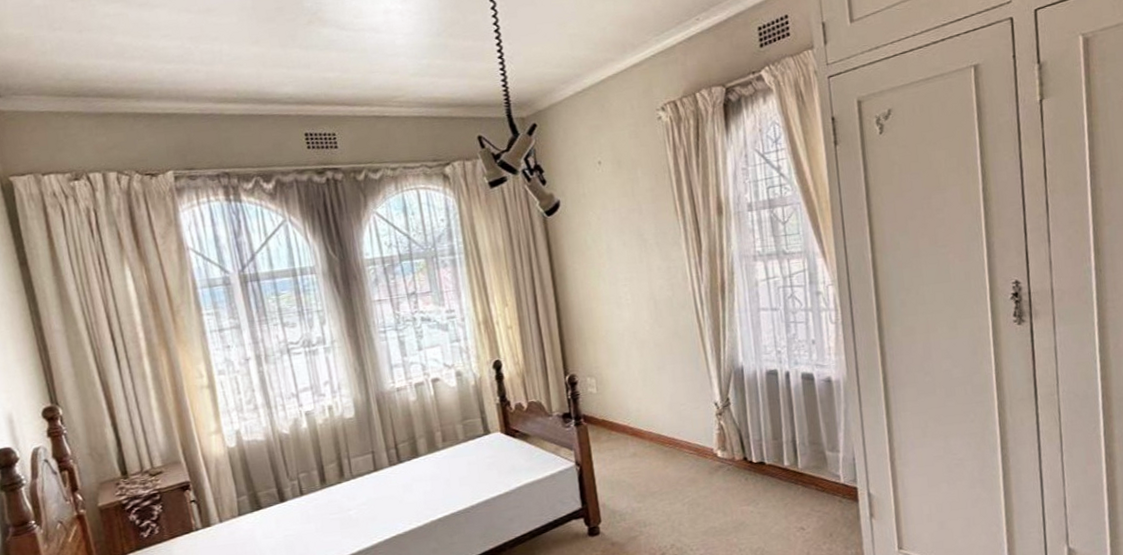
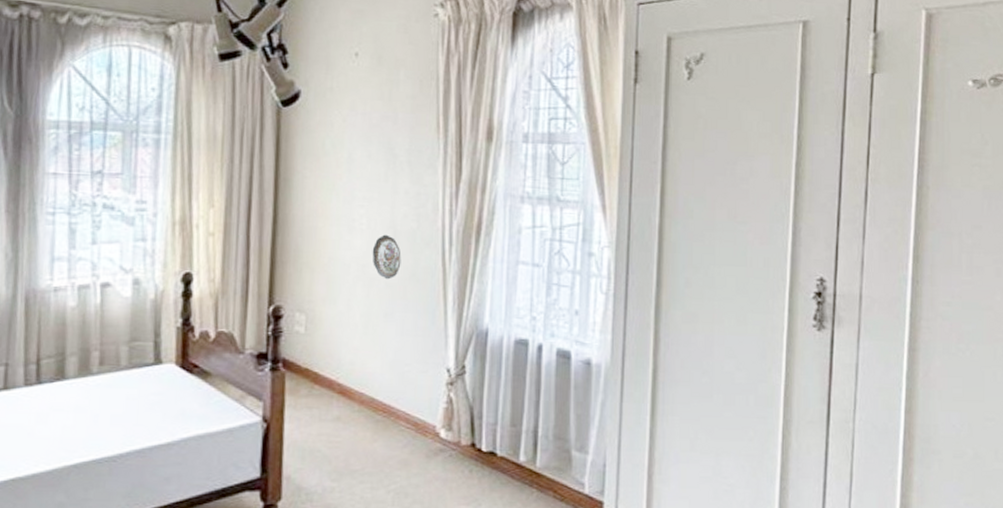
decorative plate: none [639,305,664,341] -> present [372,234,402,280]

